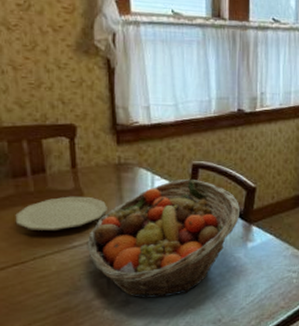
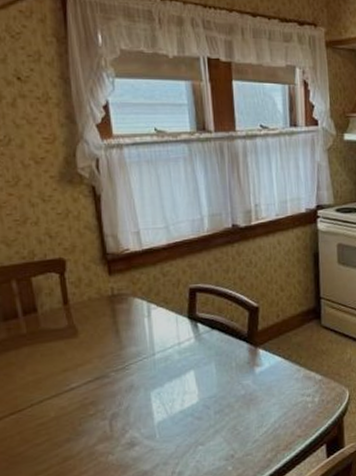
plate: present [15,196,107,230] -> none [9,333,104,375]
fruit basket: present [87,178,241,298] -> none [85,304,245,439]

